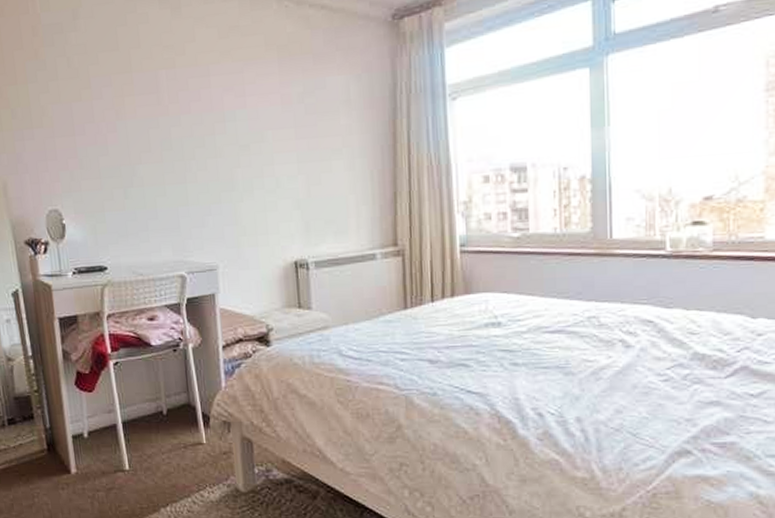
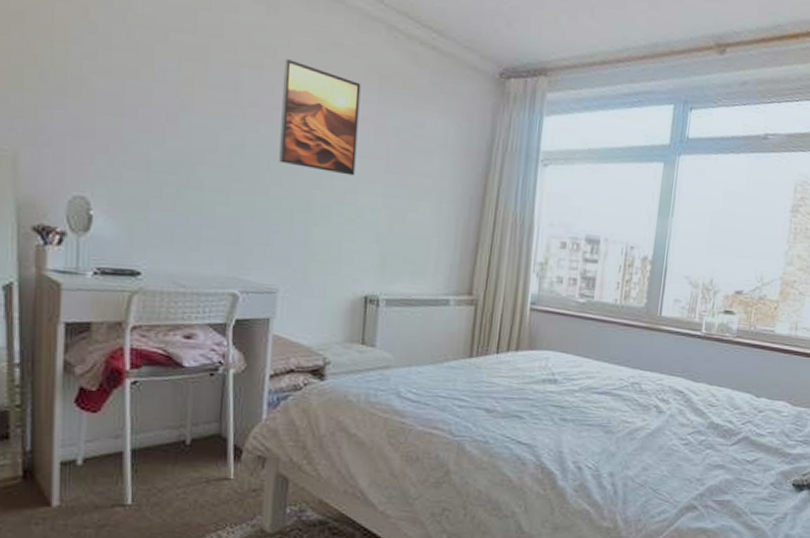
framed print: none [193,51,269,150] -> present [279,58,361,176]

